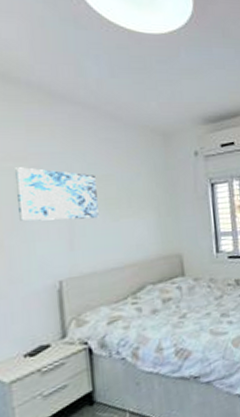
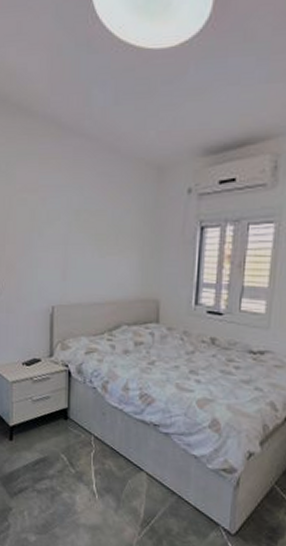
wall art: present [13,167,99,221] -> none [27,198,89,252]

